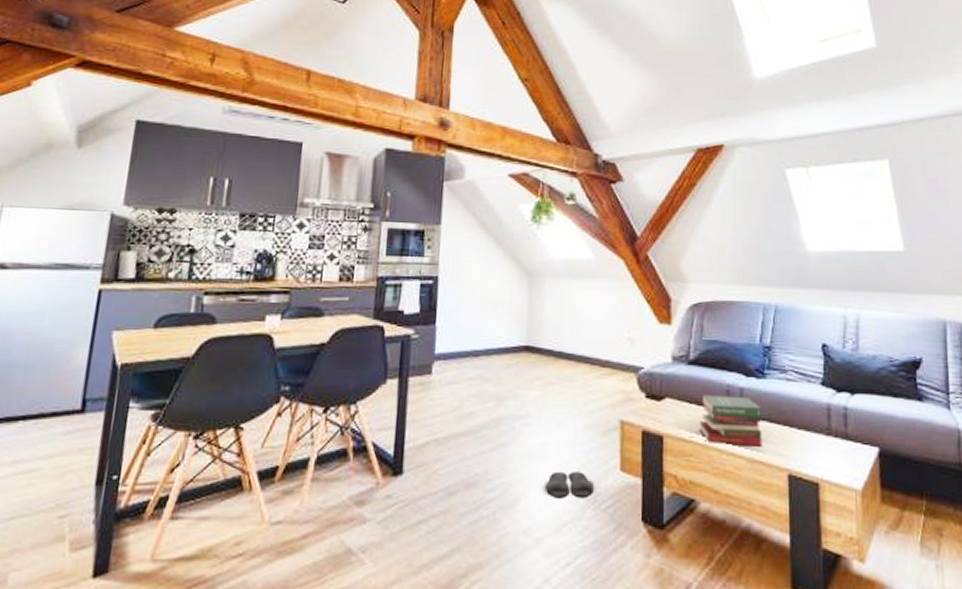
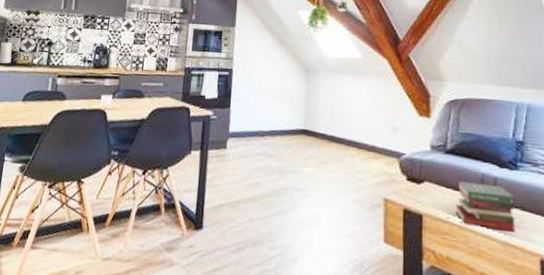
slippers: present [544,471,594,499] -> none [318,237,360,264]

